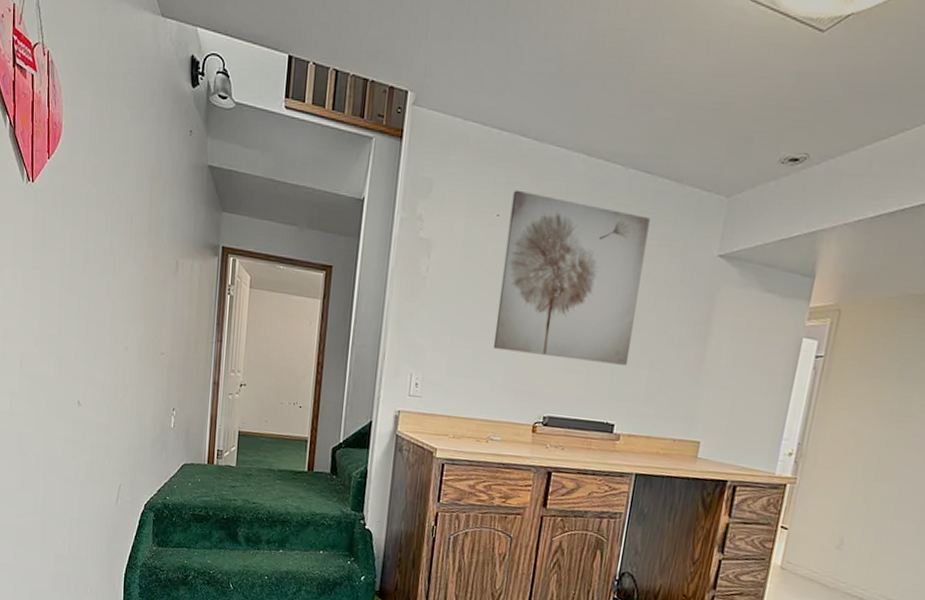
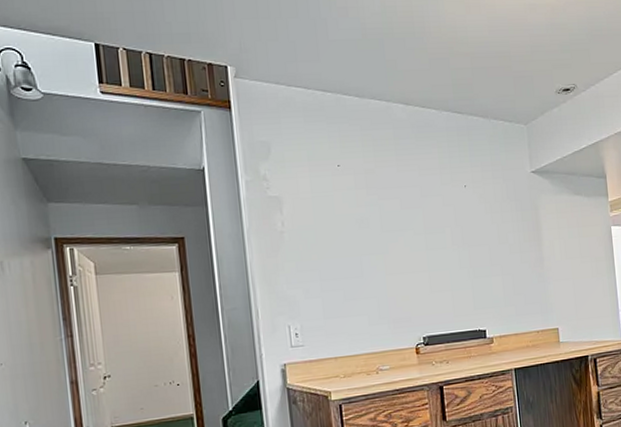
wall art: present [493,190,650,365] -> none [348,141,483,286]

